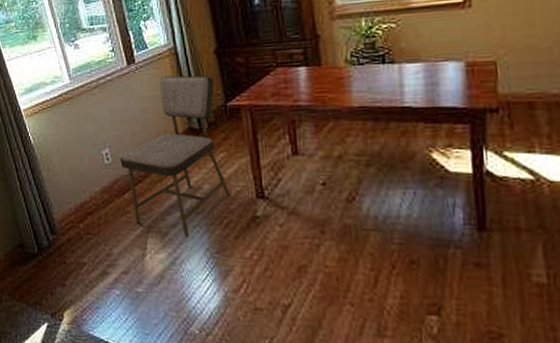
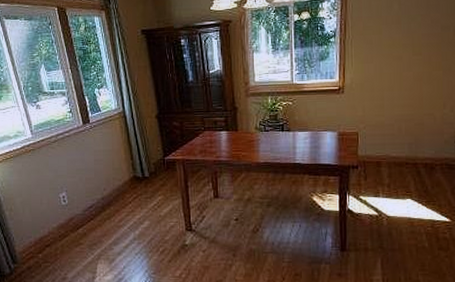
dining chair: present [120,75,231,238] -> none [75,134,166,263]

